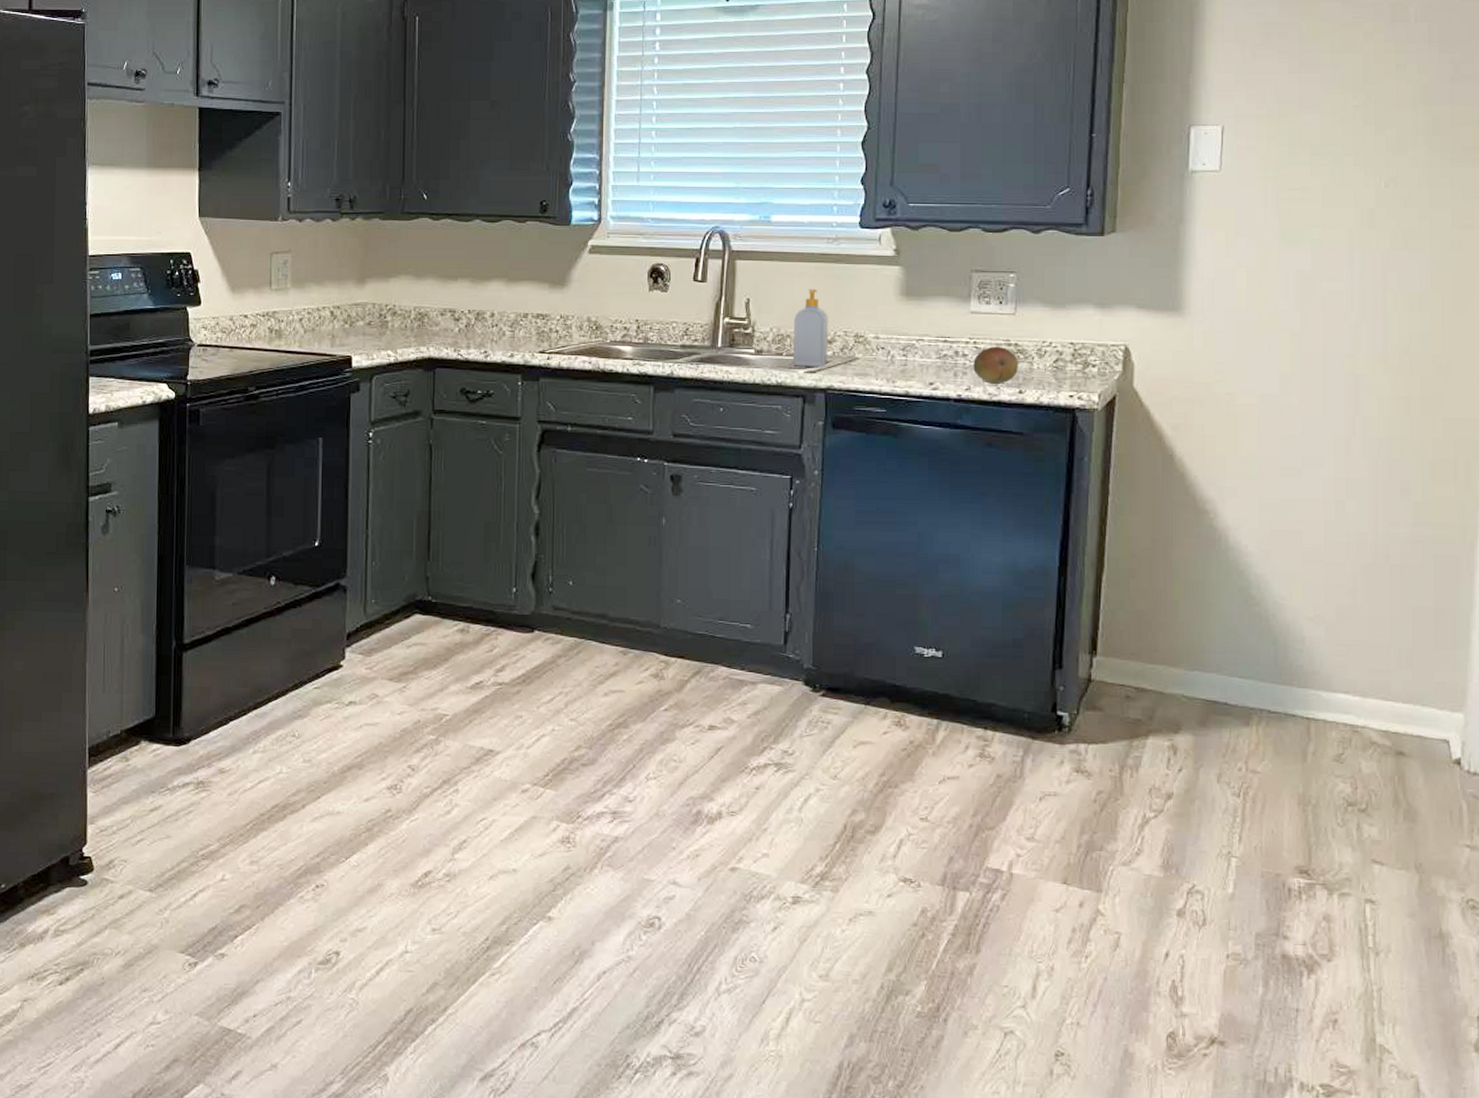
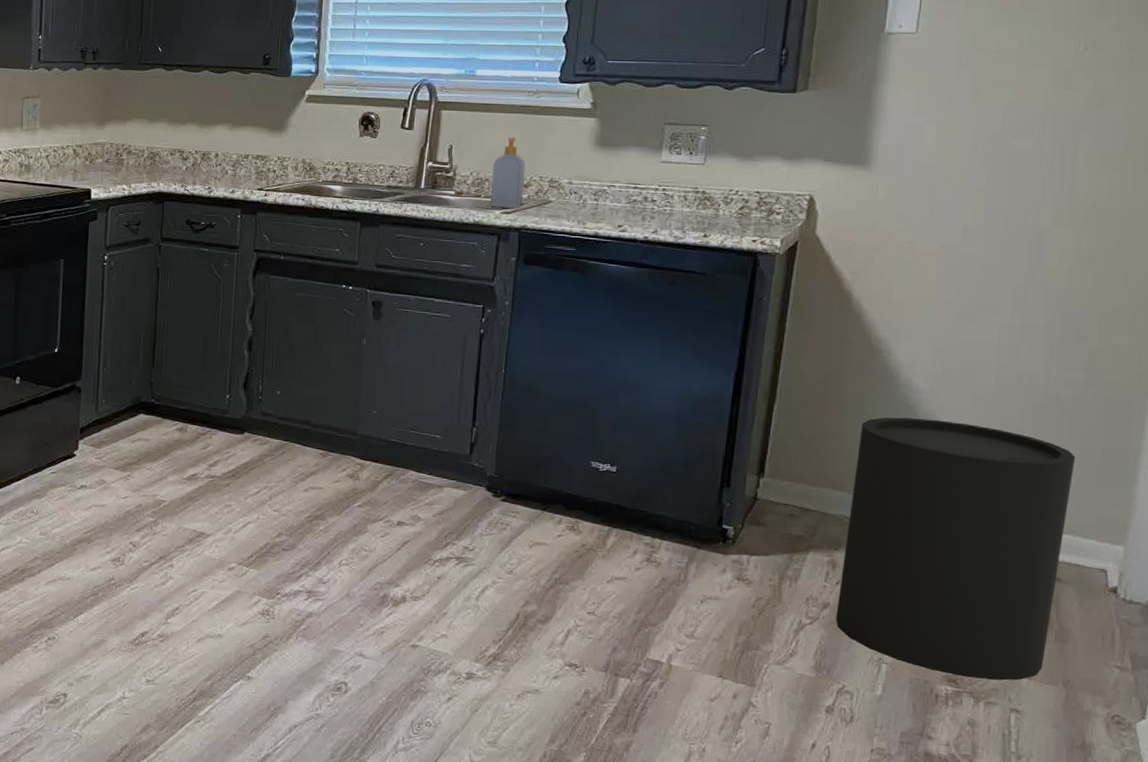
fruit: present [973,346,1019,384] -> none [661,193,706,228]
trash can: none [1181,583,1409,868] -> present [836,417,1076,680]

